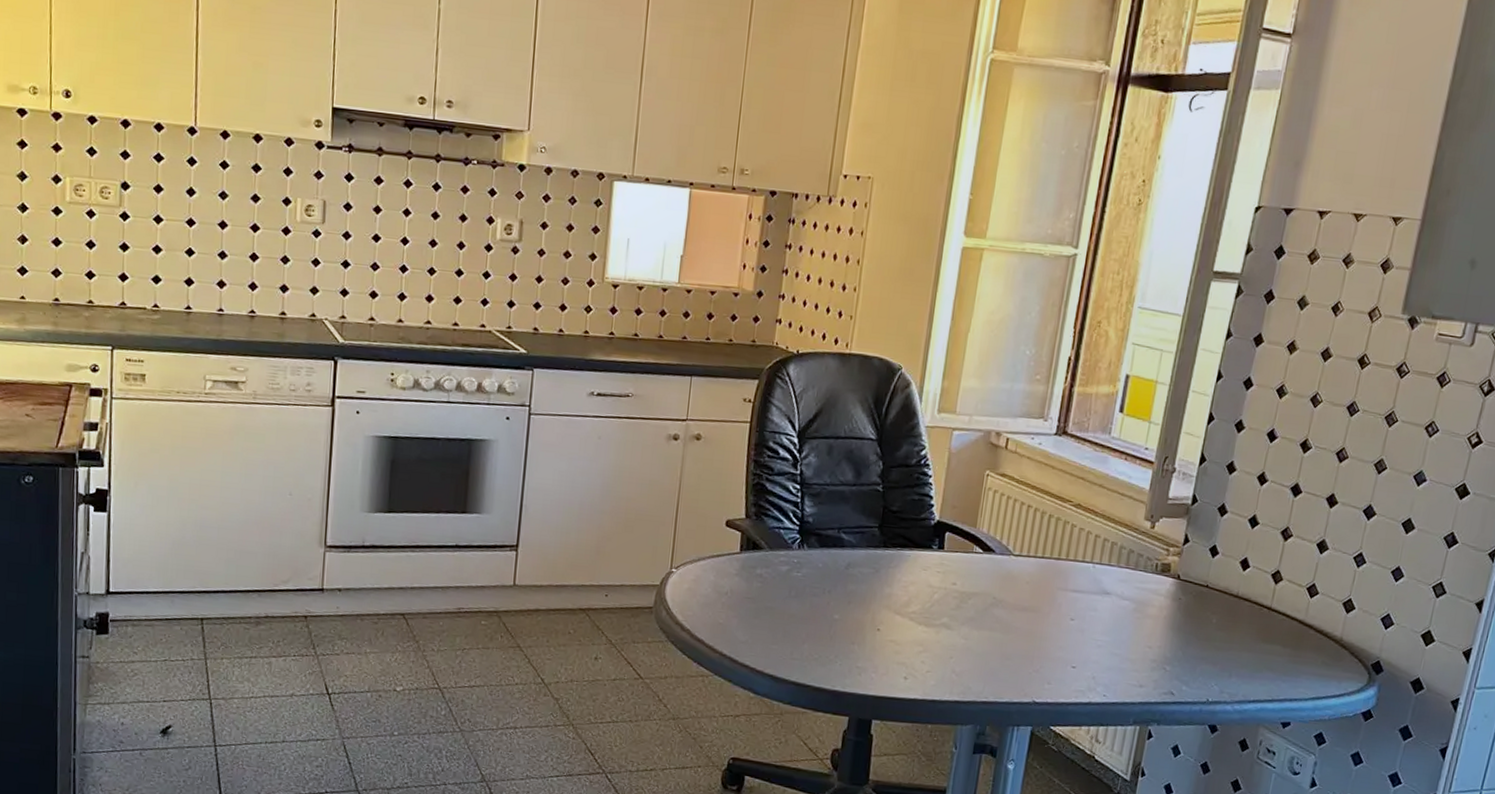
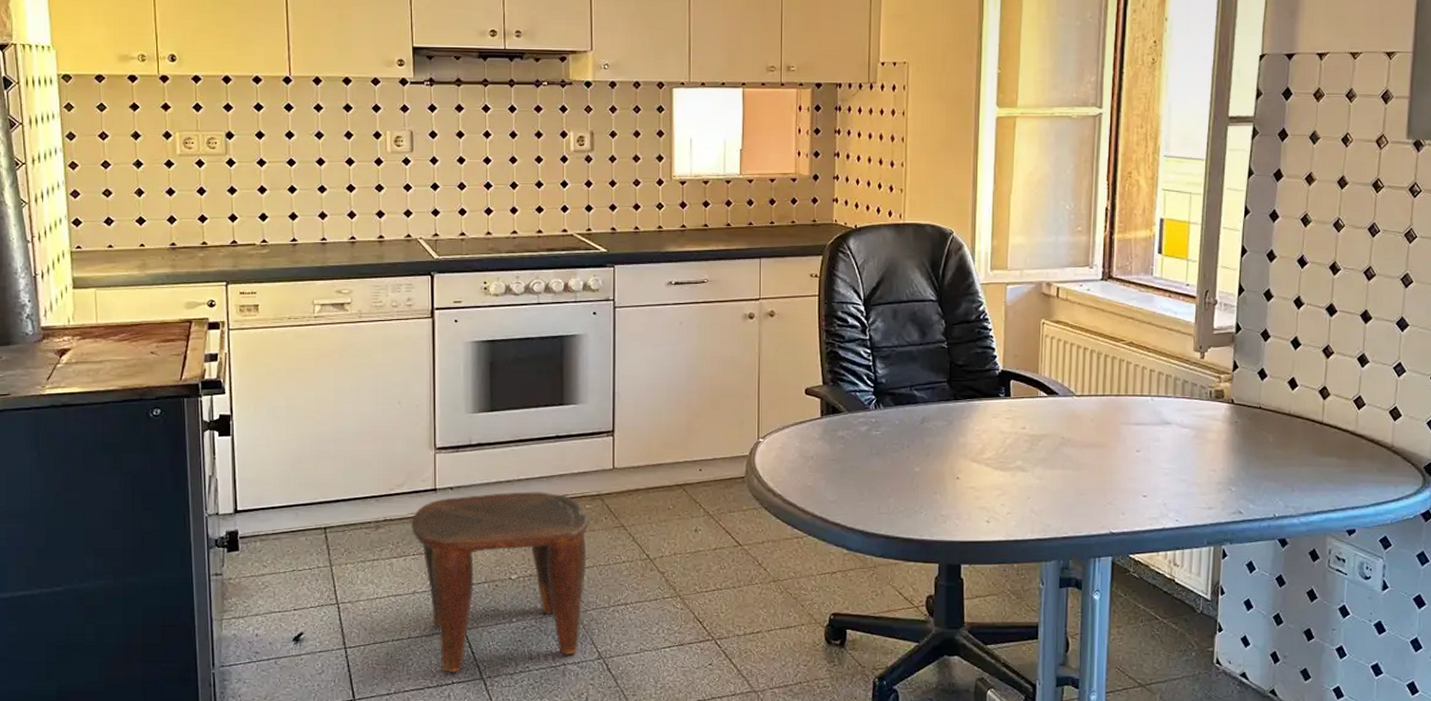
stool: none [294,599,485,782] -> present [411,492,590,673]

